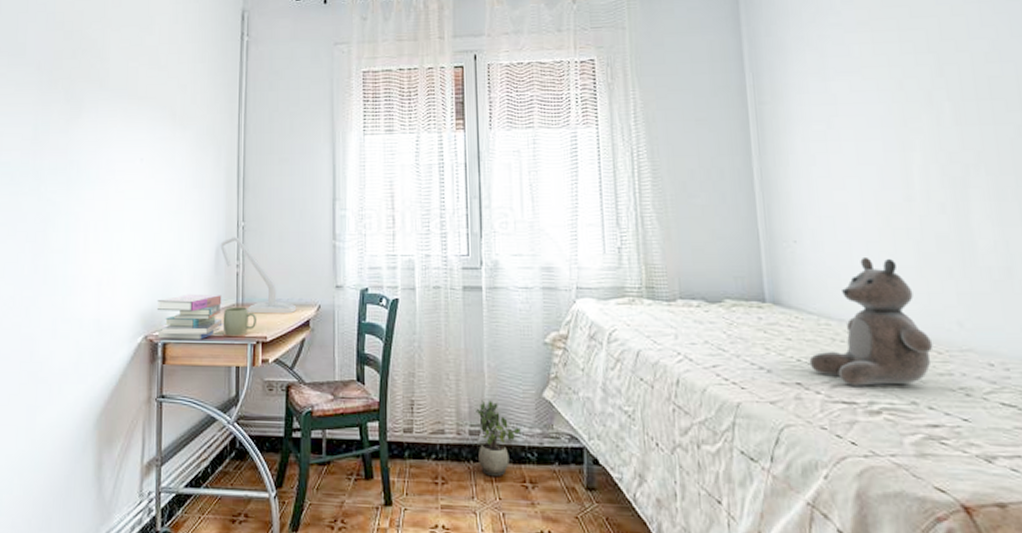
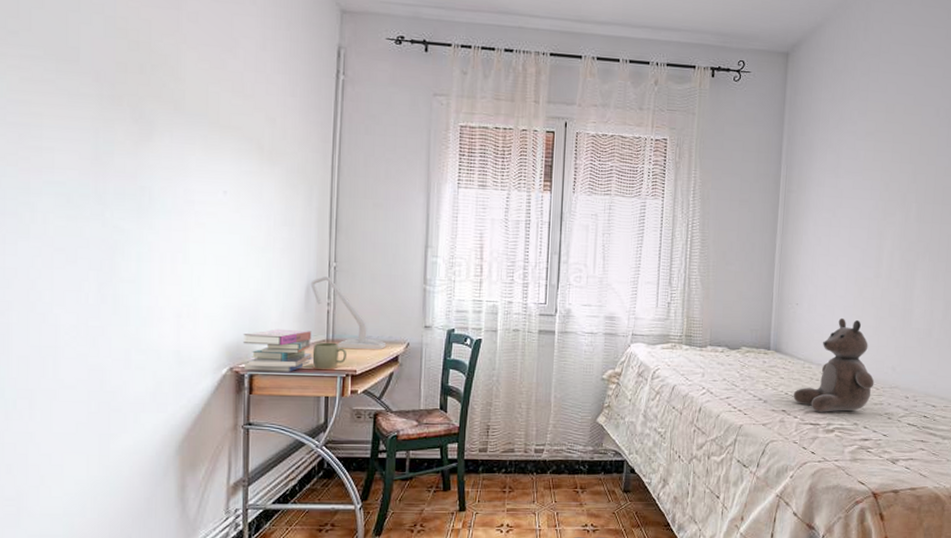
potted plant: present [476,400,521,477] -> none [541,425,577,485]

